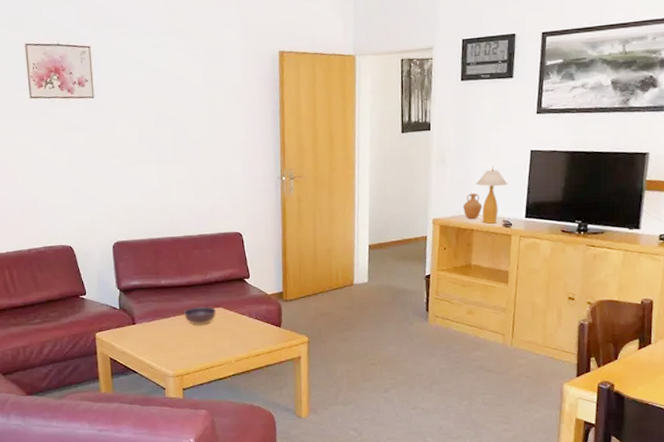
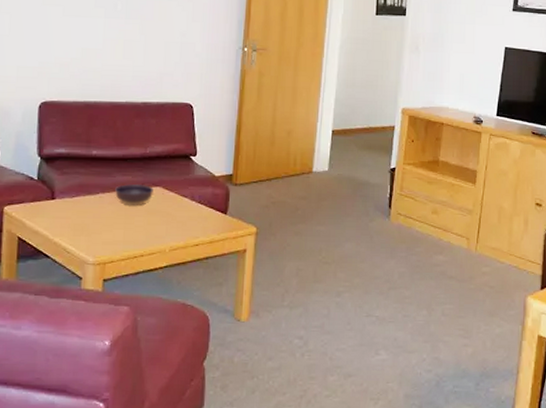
vase: present [463,193,483,219] -> none [434,85,454,112]
table lamp: present [476,165,508,224] -> none [448,59,481,119]

